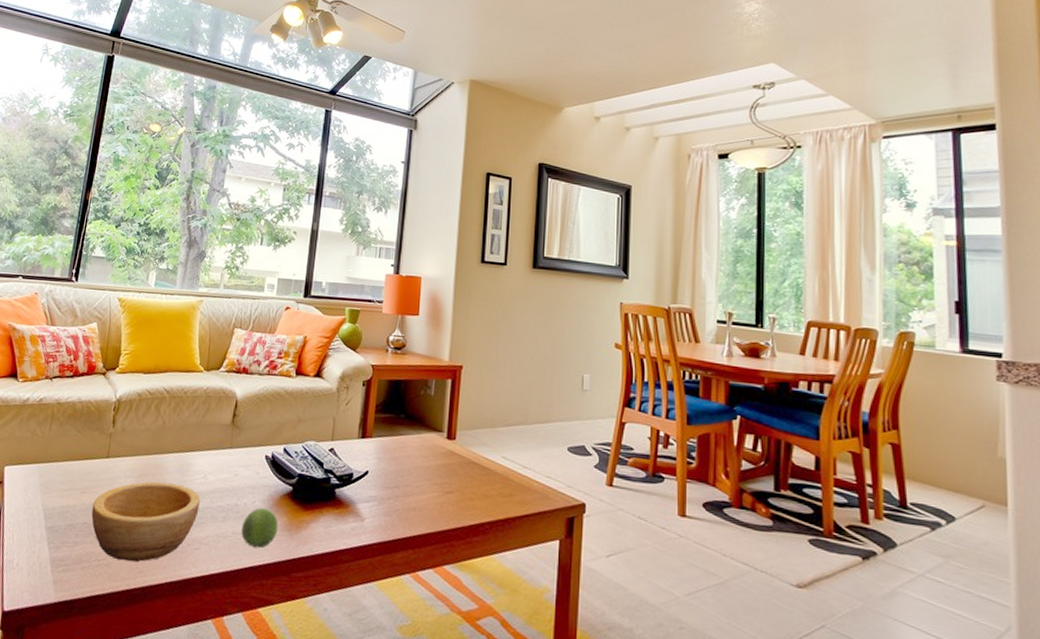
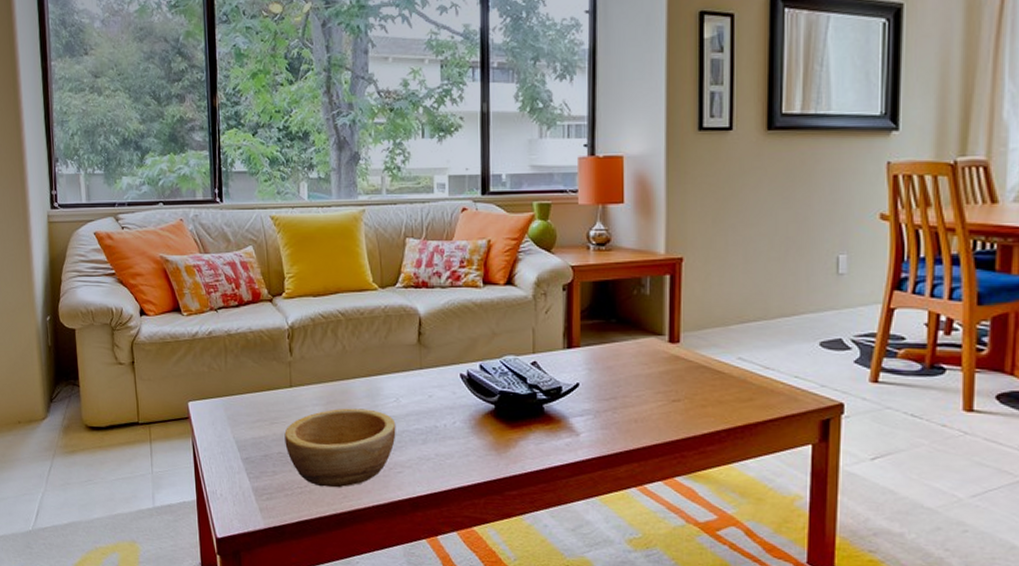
fruit: present [241,507,279,548] -> none [445,428,484,469]

